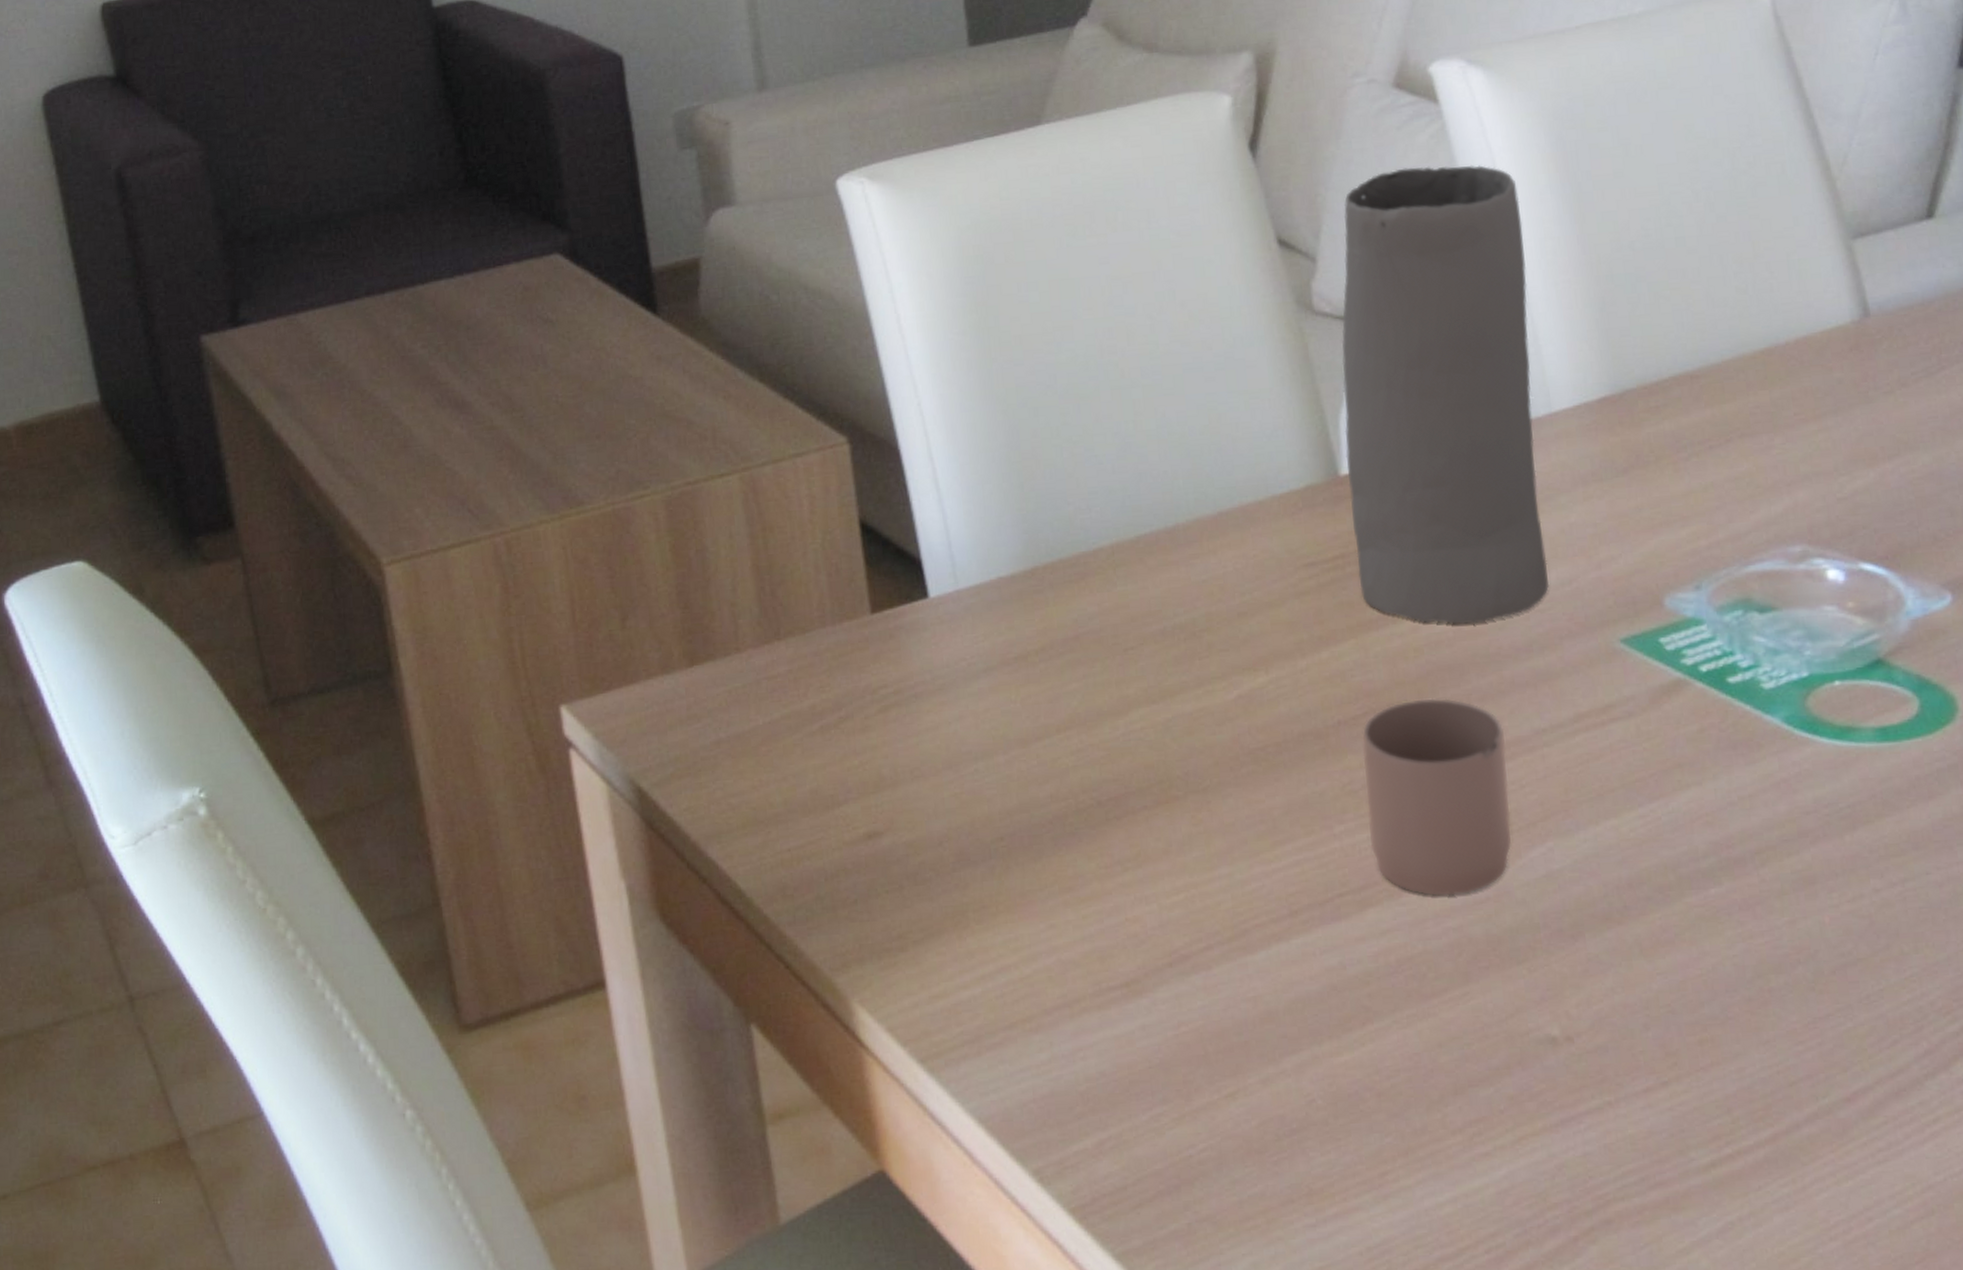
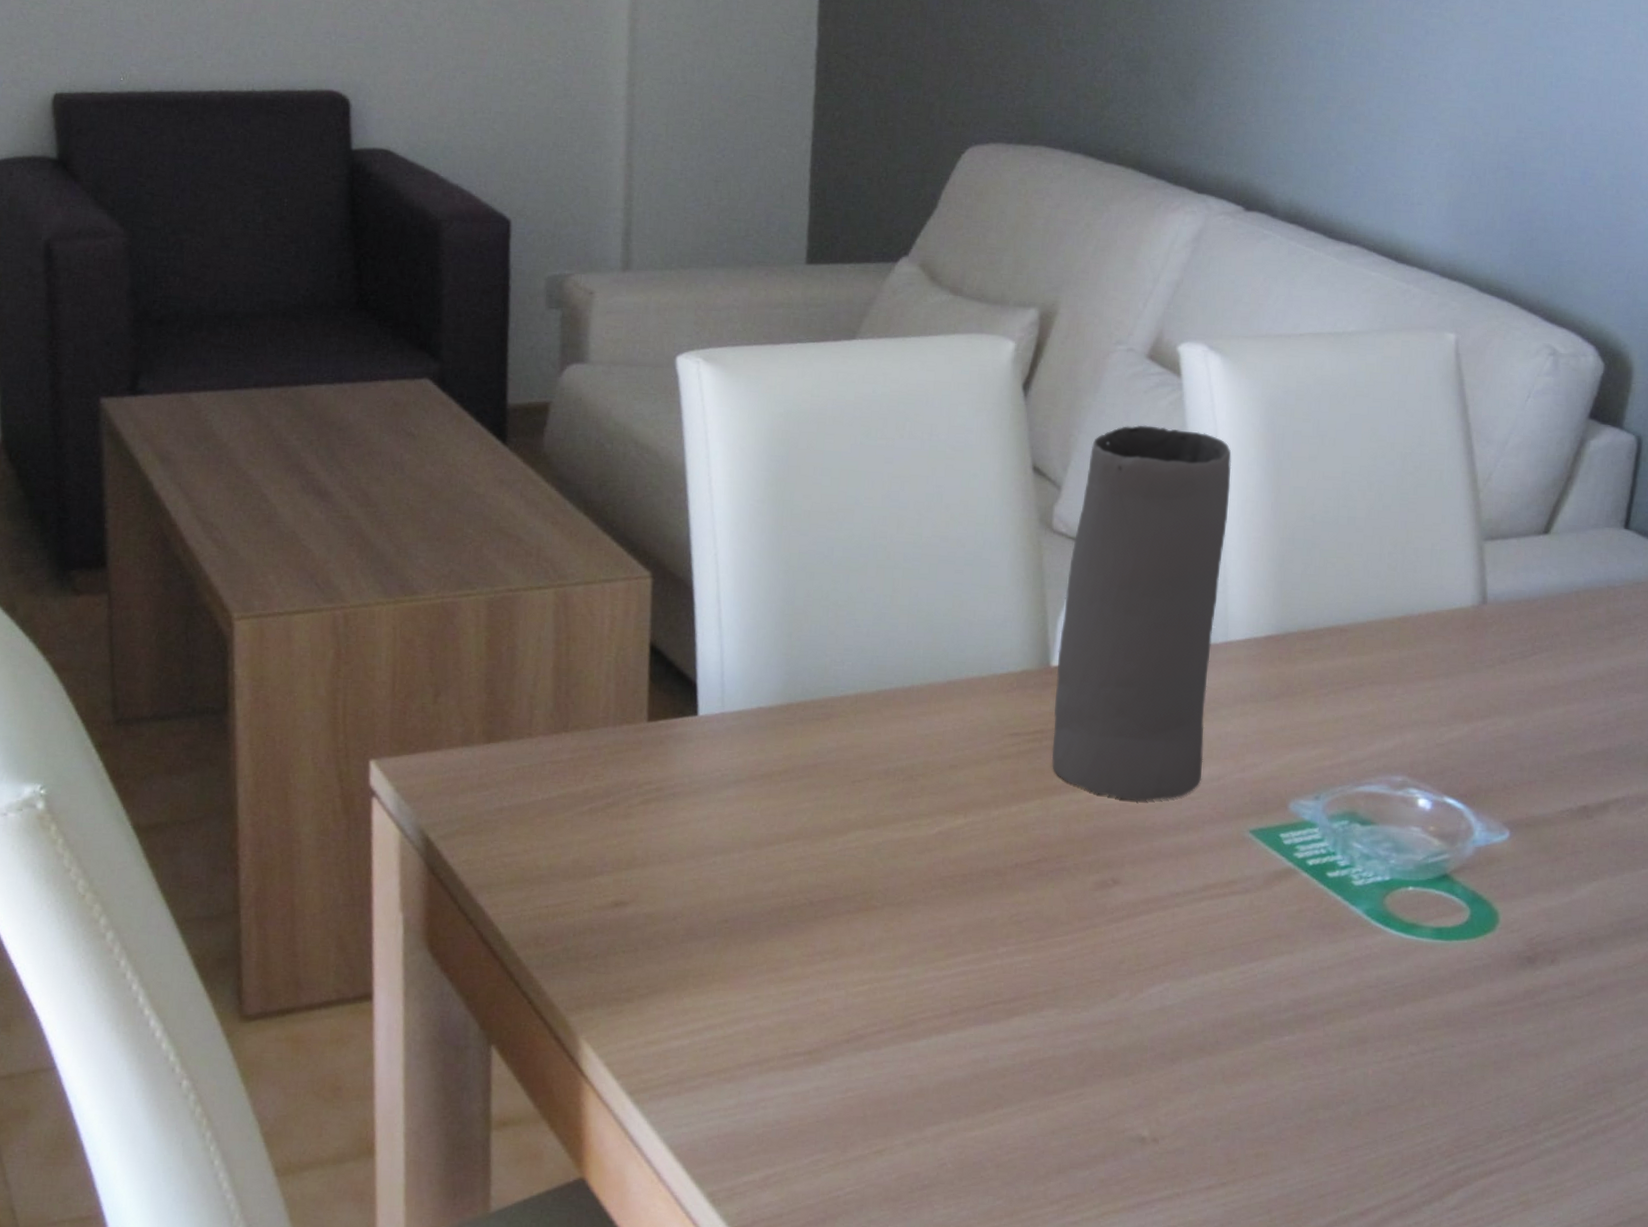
cup: present [1362,698,1512,896] -> none [1024,855,1146,1016]

